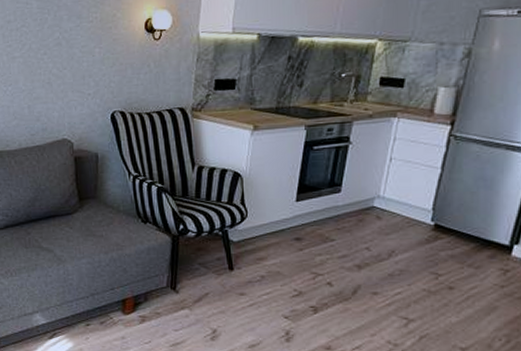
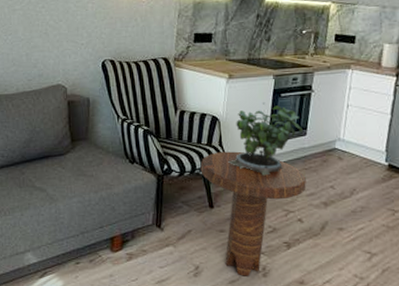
side table: none [220,210,338,341] -> present [200,151,306,276]
potted plant: none [249,156,337,236] -> present [227,102,303,176]

